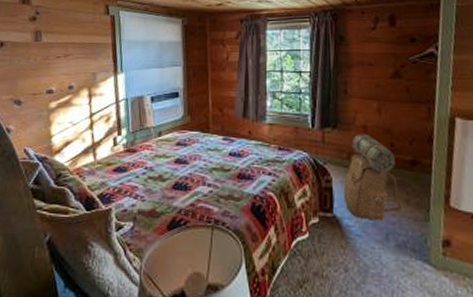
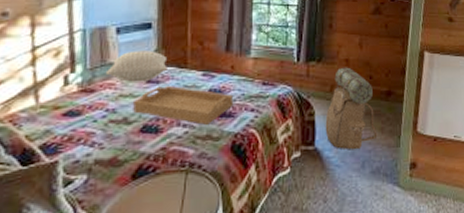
pillow: none [143,117,193,144] -> present [105,50,168,82]
serving tray: none [166,149,252,185] -> present [133,86,234,125]

